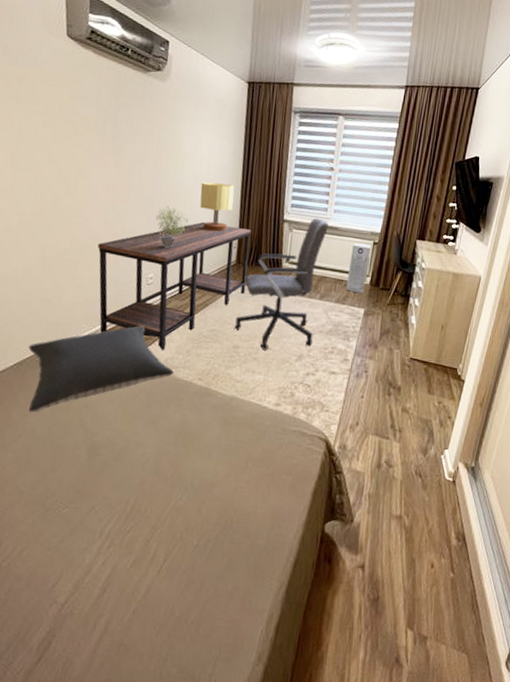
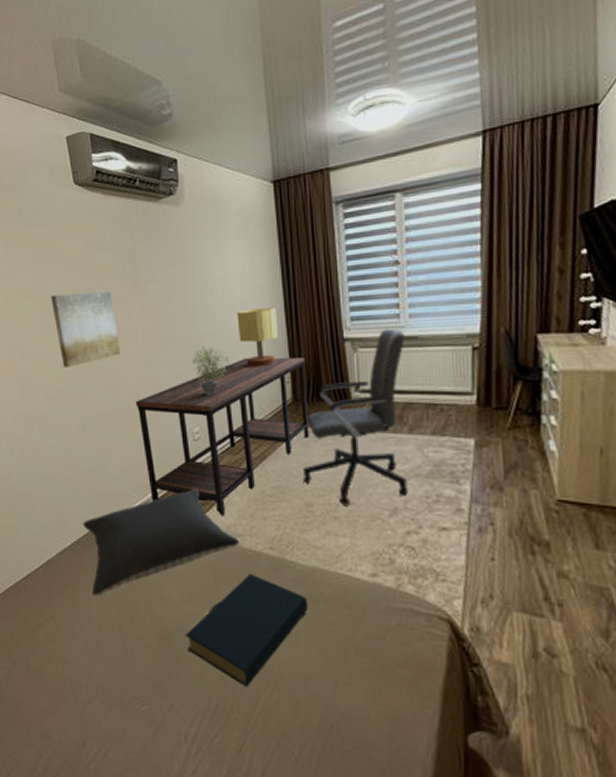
wall art: none [26,133,91,204] -> present [51,290,121,367]
hardback book: none [113,398,223,491] -> present [185,573,308,687]
air purifier: present [346,243,371,294] -> none [442,352,472,419]

